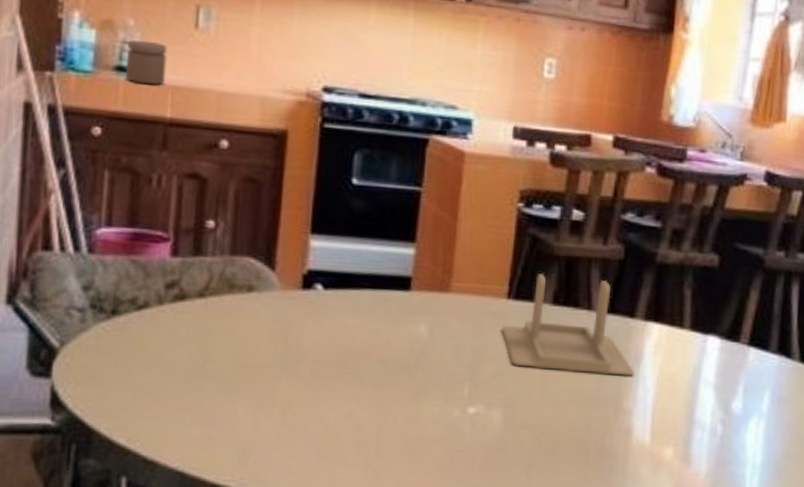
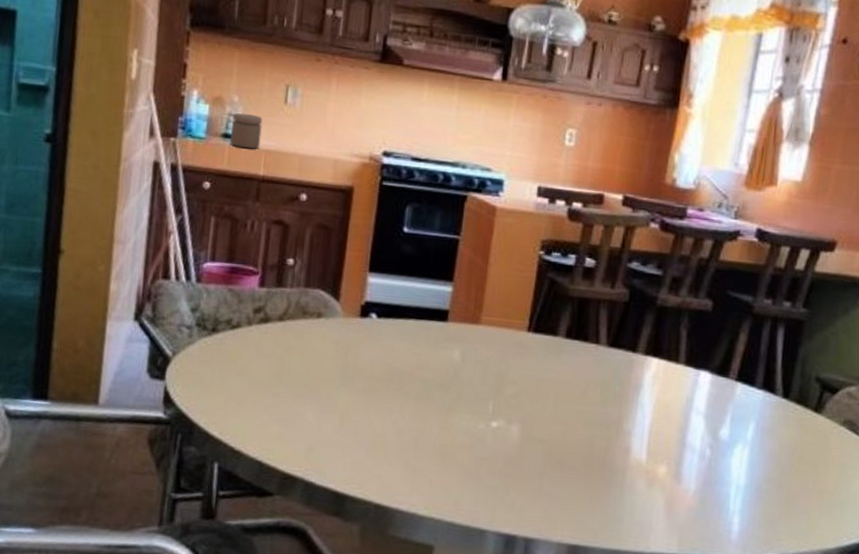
napkin holder: present [501,273,634,376] -> none [521,311,634,403]

